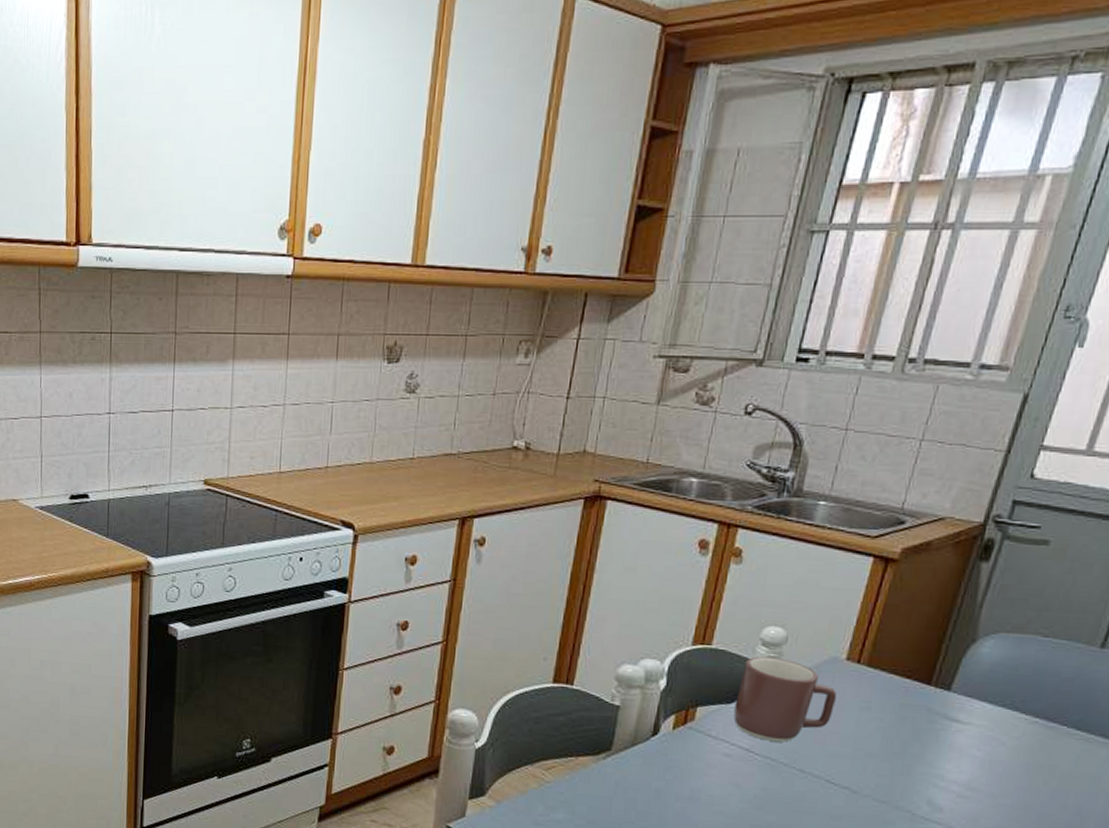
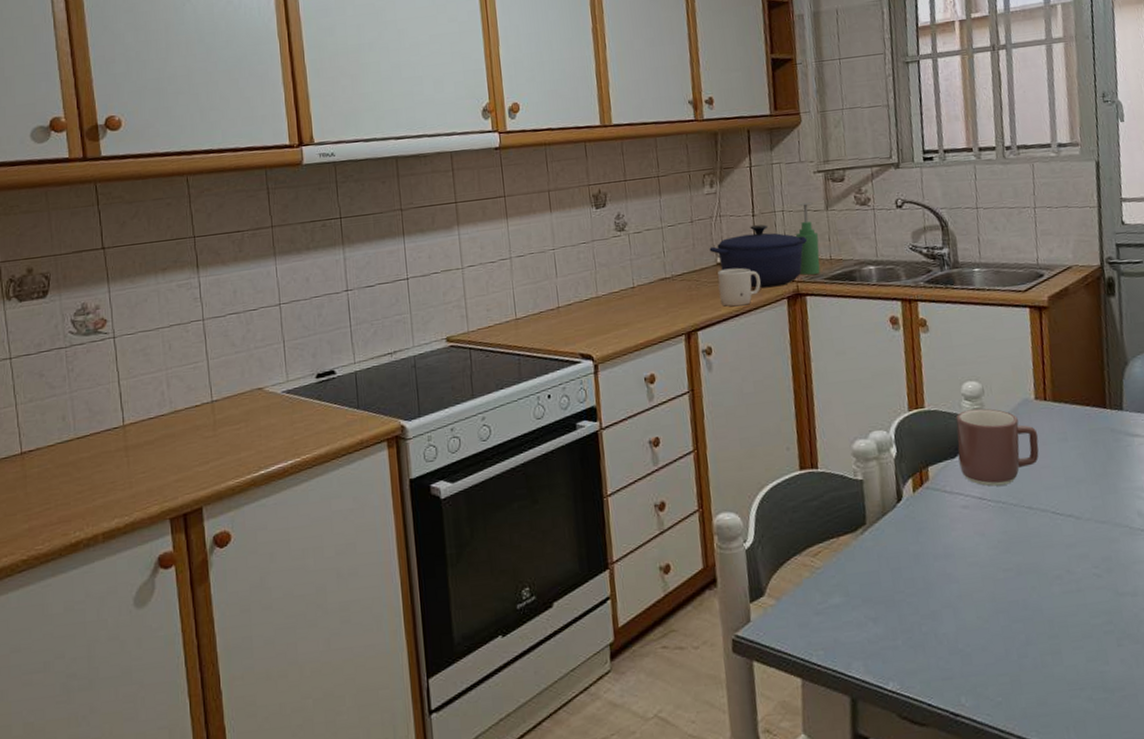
cooking pot: none [507,408,625,484] -> present [709,224,808,288]
mug: none [507,454,559,499] -> present [717,267,761,307]
soap dispenser: none [605,391,643,478] -> present [796,202,821,276]

